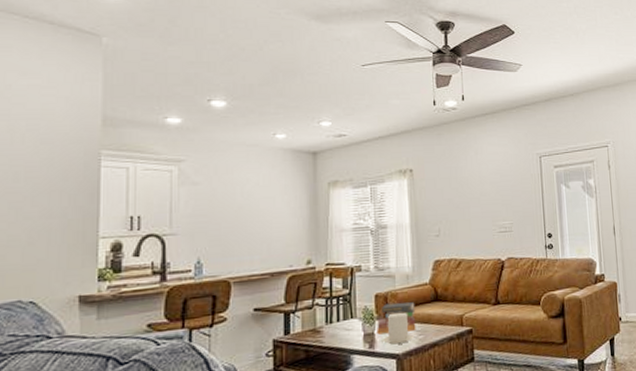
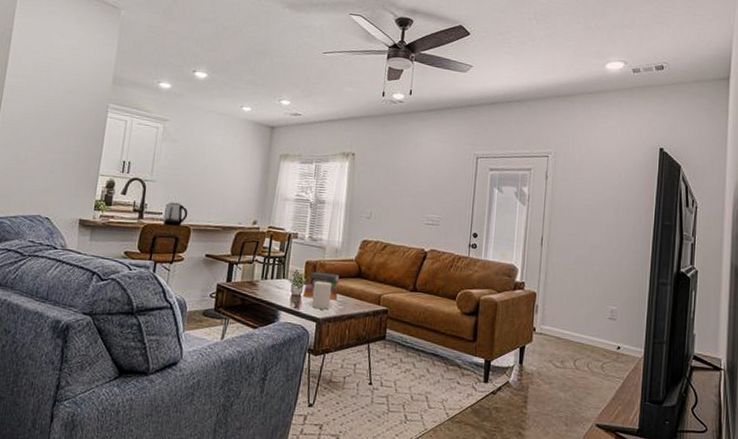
kettle: none [195,254,225,285] -> present [163,202,188,227]

